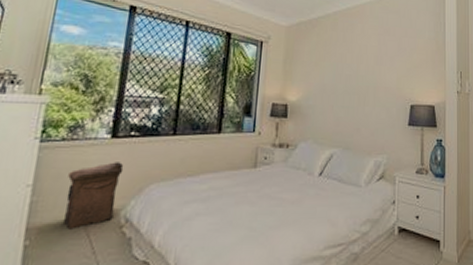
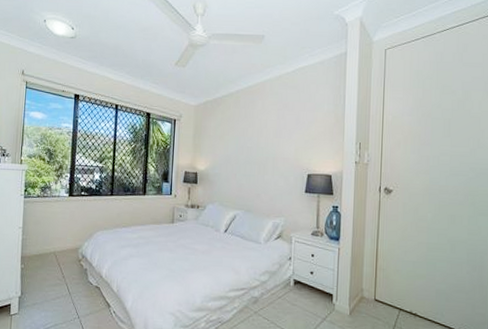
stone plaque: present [62,162,124,230] -> none [42,214,79,260]

